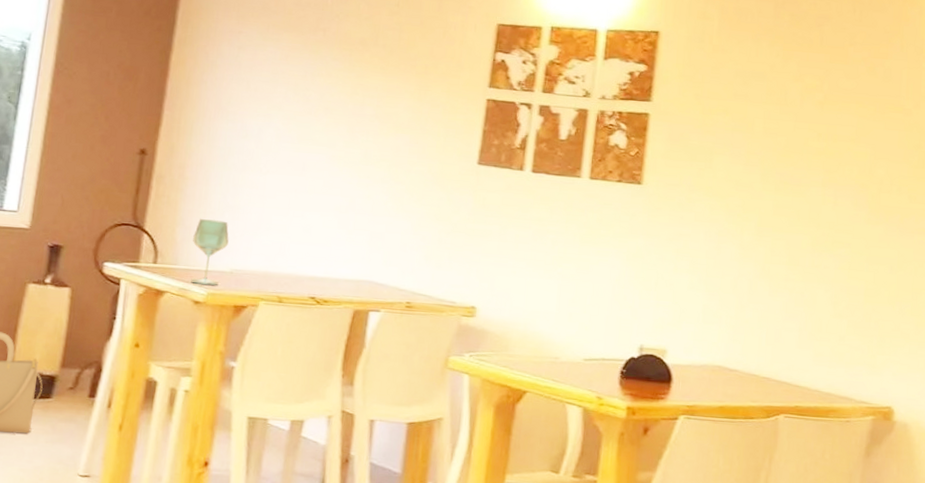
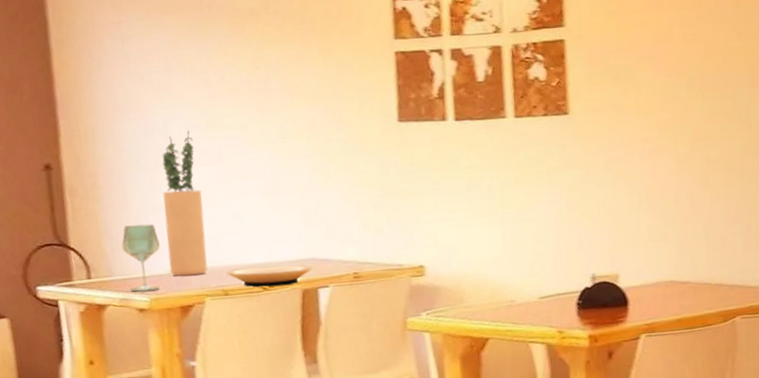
vase: none [232,139,282,278] -> present [162,130,208,276]
plate: none [285,278,369,303] -> present [226,265,314,287]

